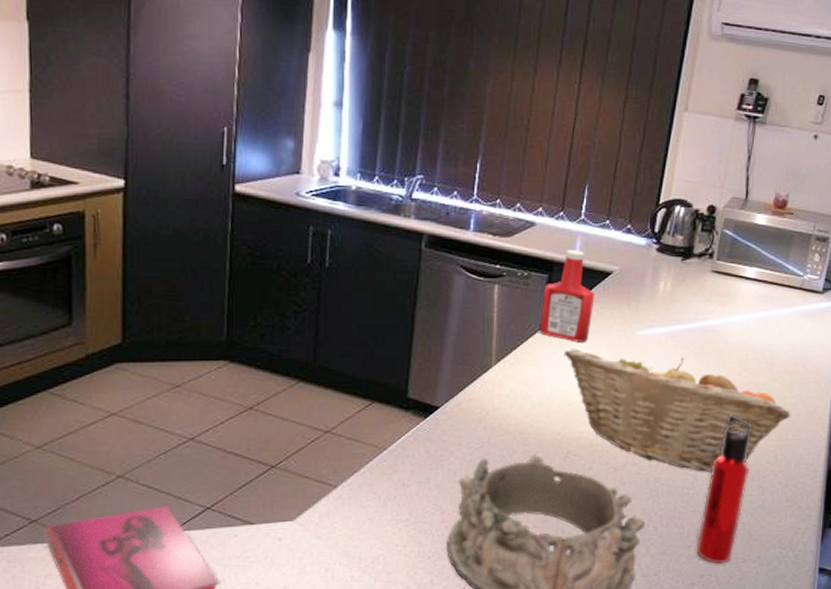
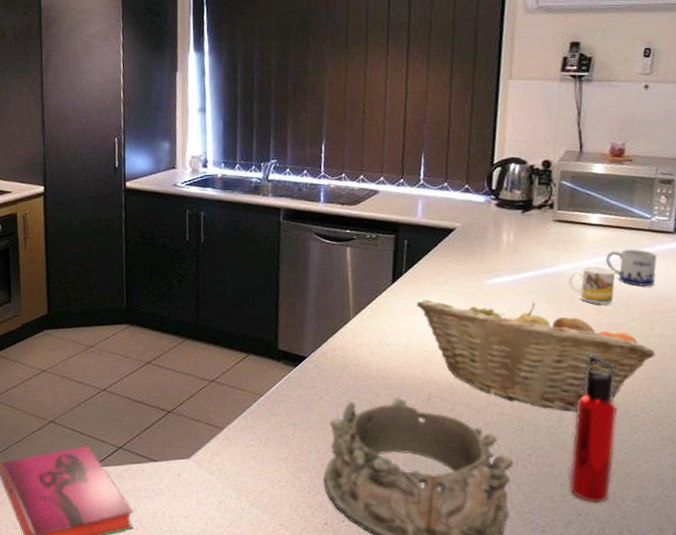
ketchup bottle: present [539,250,595,342] -> none [391,211,441,294]
mug: none [718,322,764,363] -> present [568,266,616,305]
mug: none [756,306,804,346] -> present [605,249,657,286]

